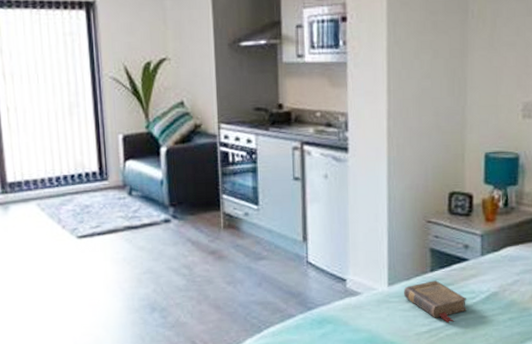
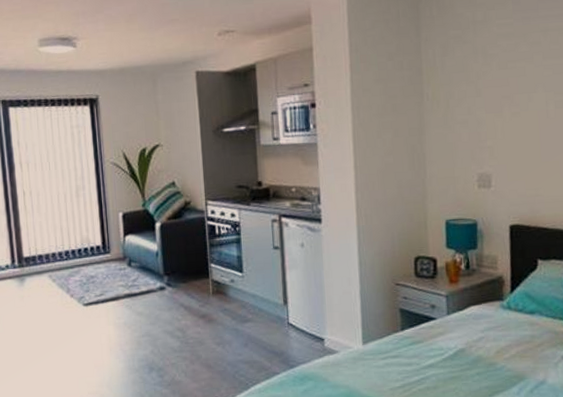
book: present [404,280,467,323] -> none [377,338,437,379]

